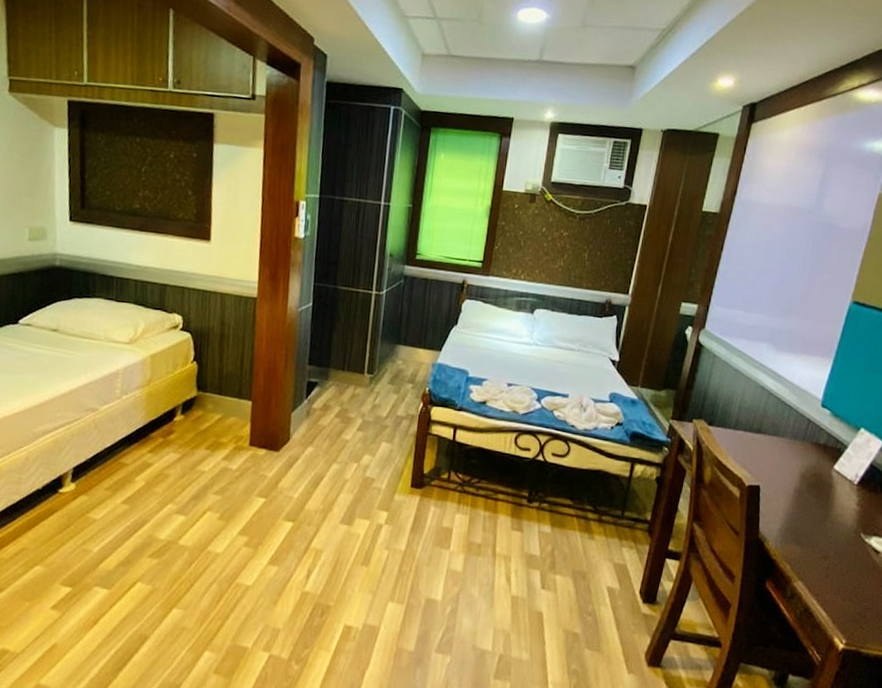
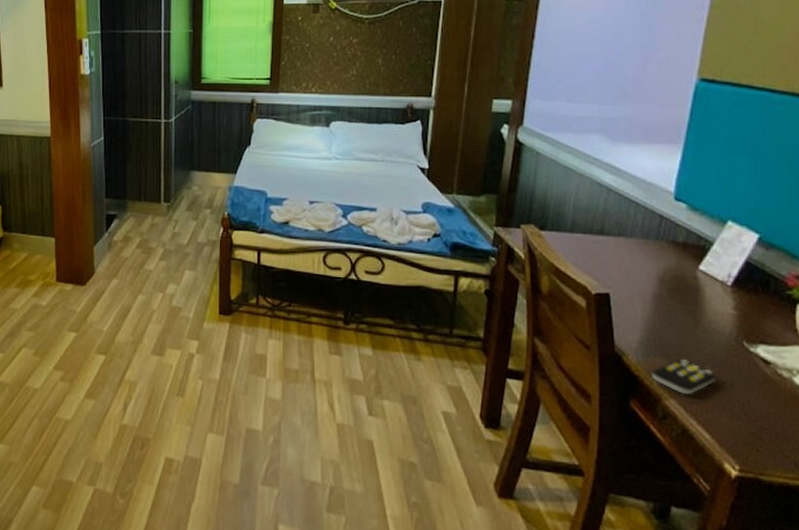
remote control: none [785,547,837,578] -> present [650,359,717,395]

